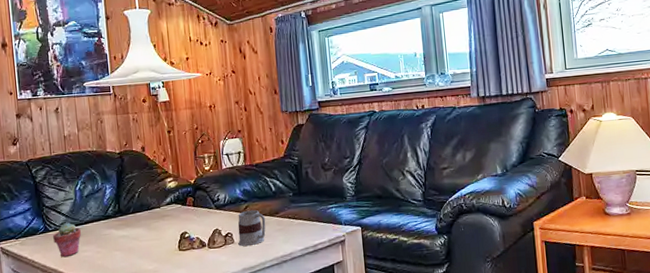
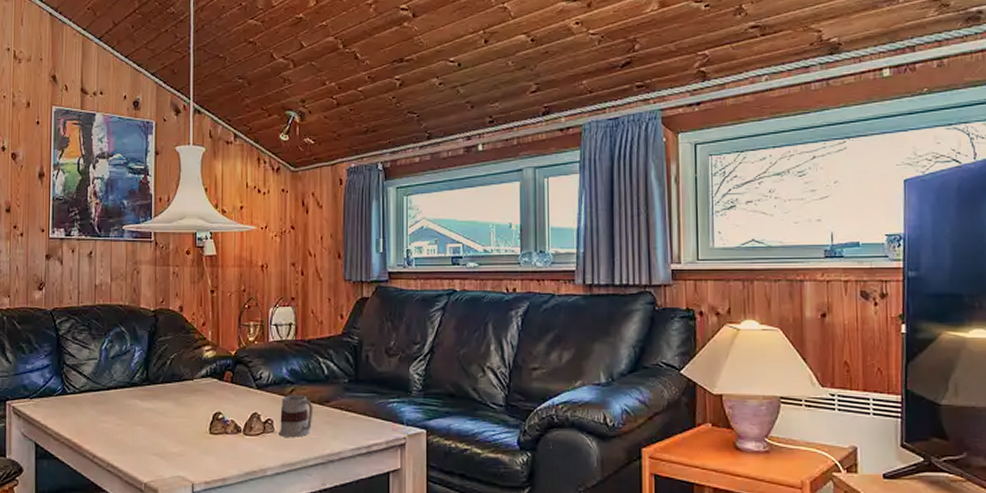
potted succulent: present [52,223,82,258] -> none [70,386,103,427]

